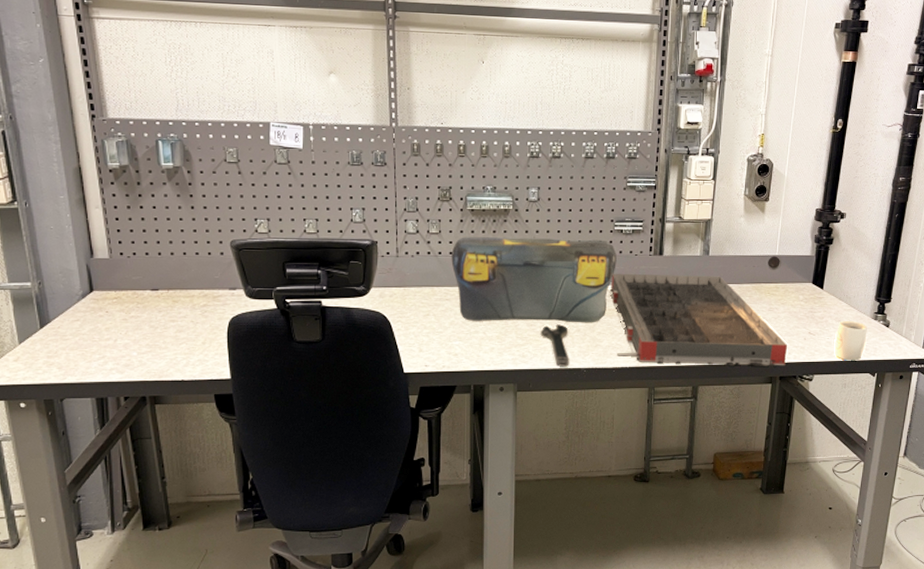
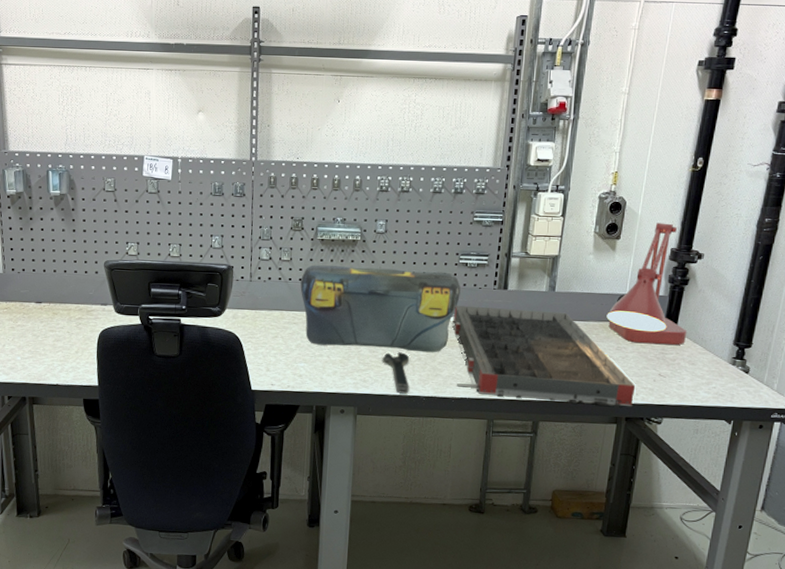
desk lamp: none [759,184,833,303] -> present [606,223,687,345]
mug: present [835,321,867,361] -> none [687,364,724,407]

